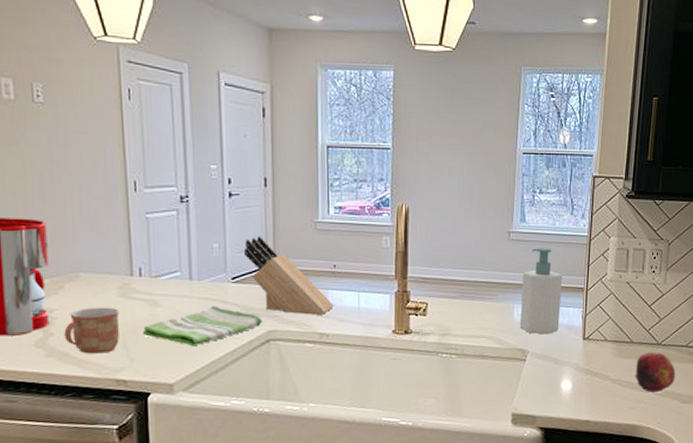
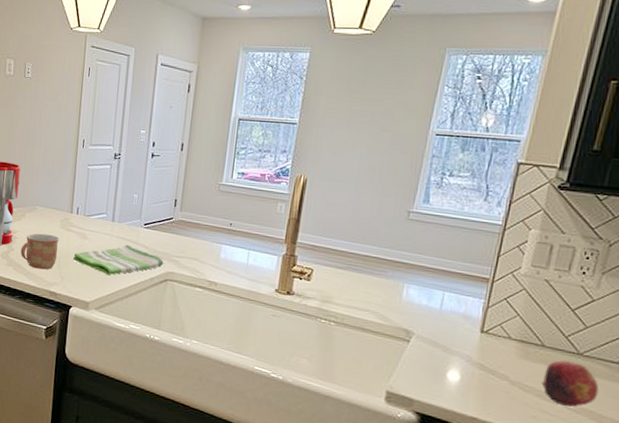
knife block: present [243,236,334,315] -> none [156,192,225,265]
soap bottle: present [519,248,563,335] -> none [407,231,465,320]

